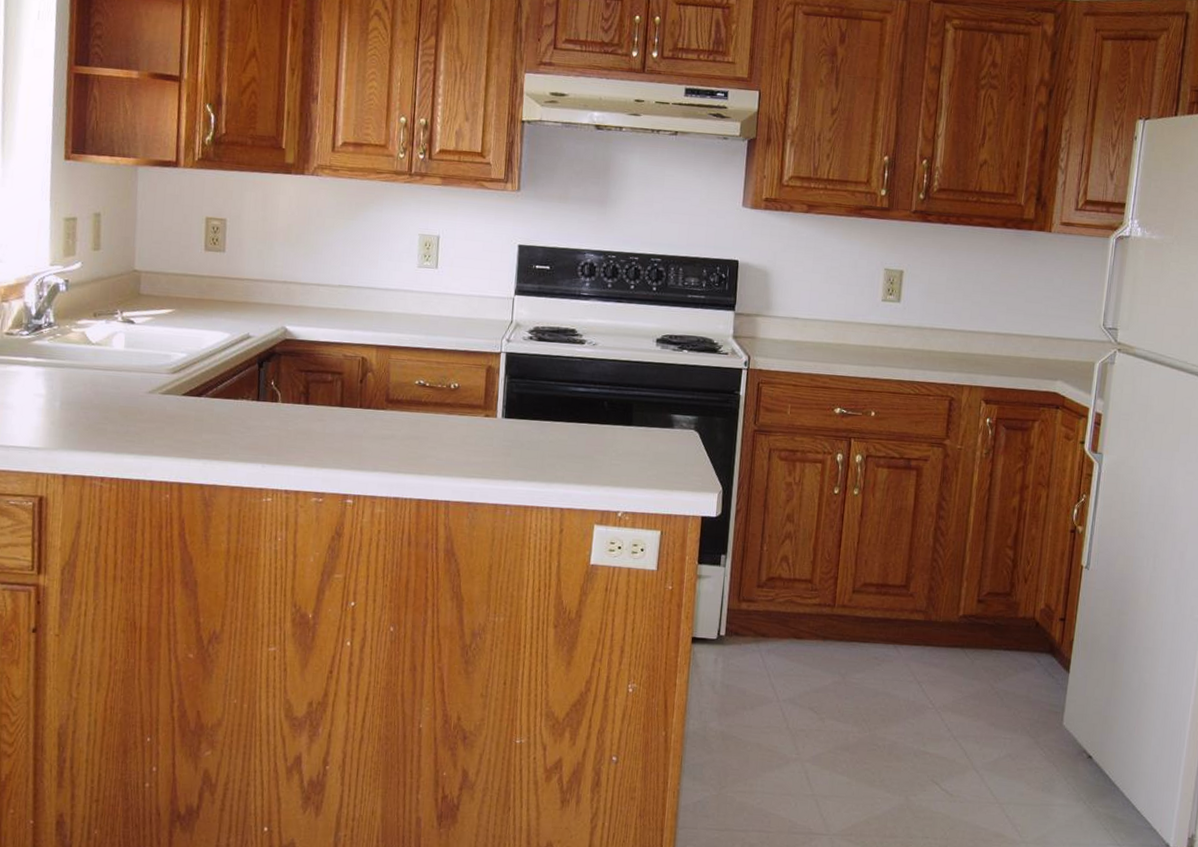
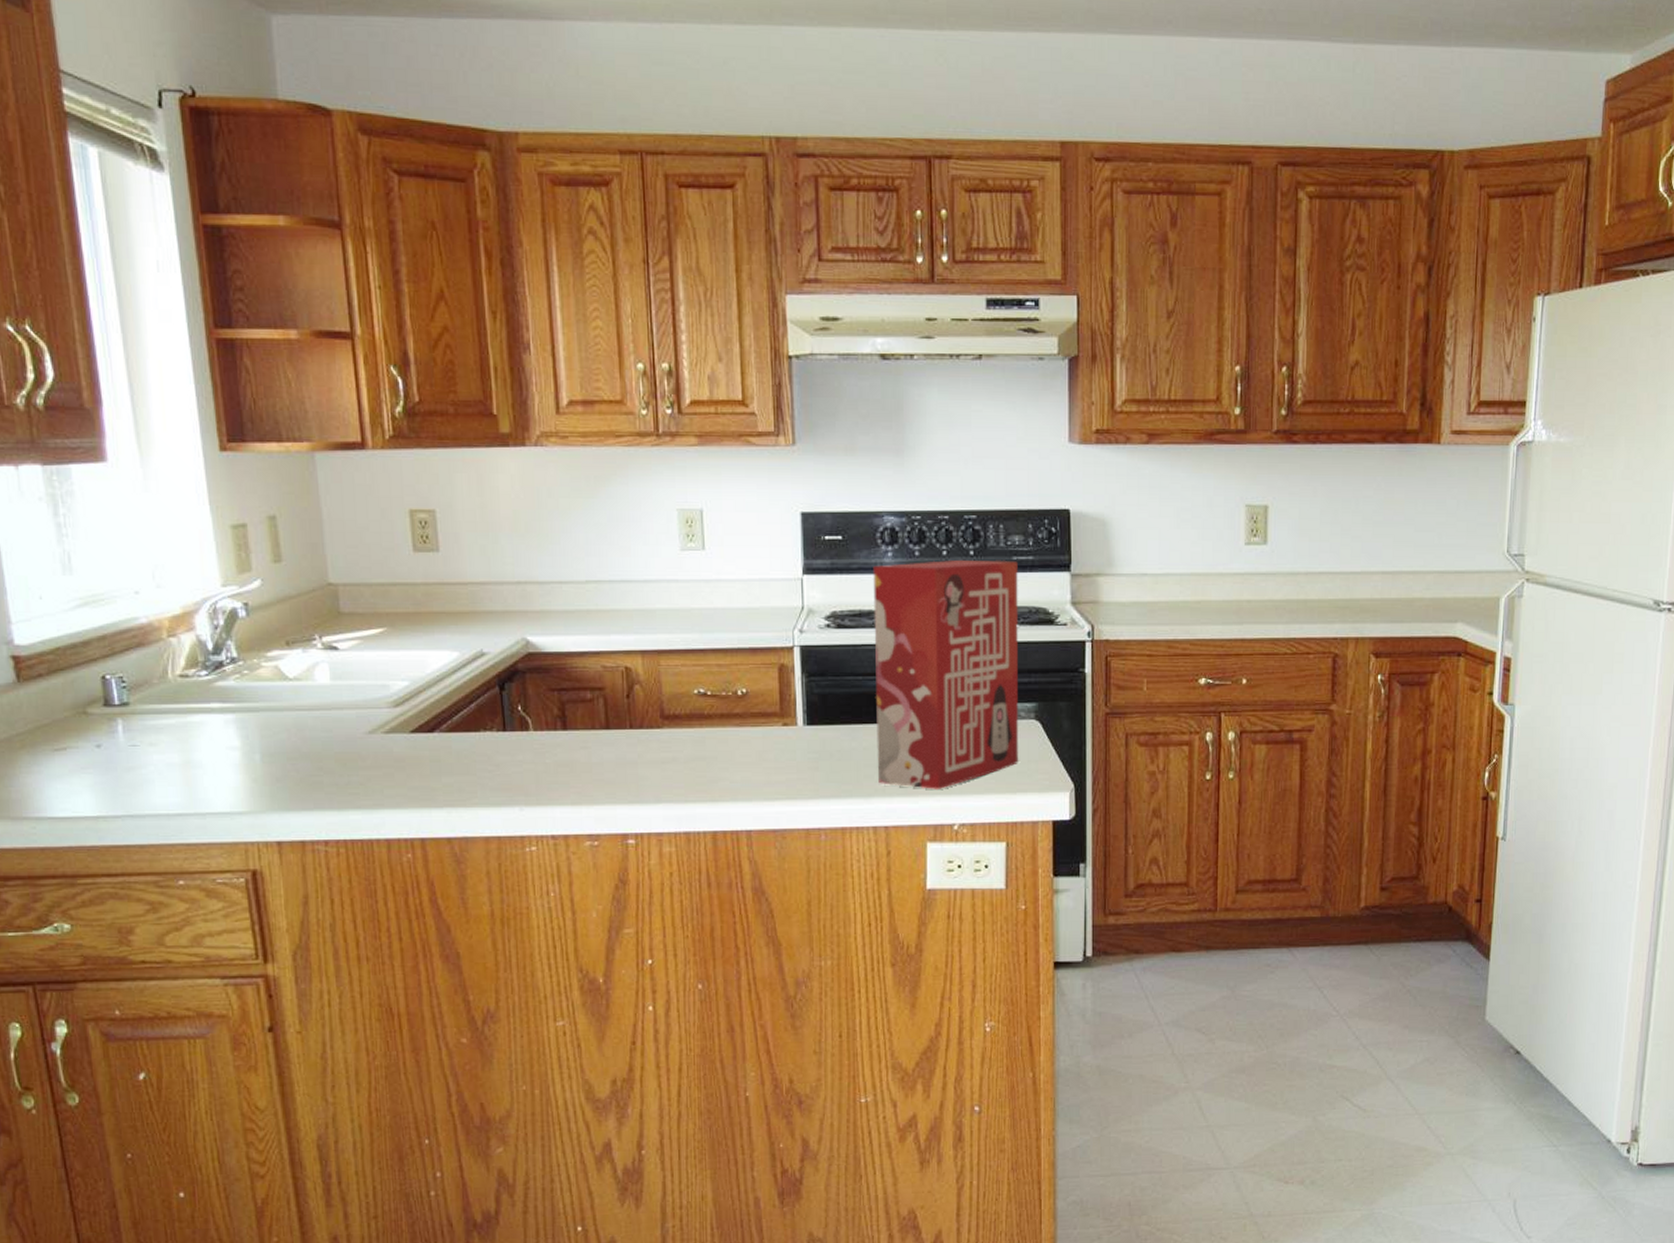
cereal box: none [559,292,692,481] -> present [873,559,1018,789]

